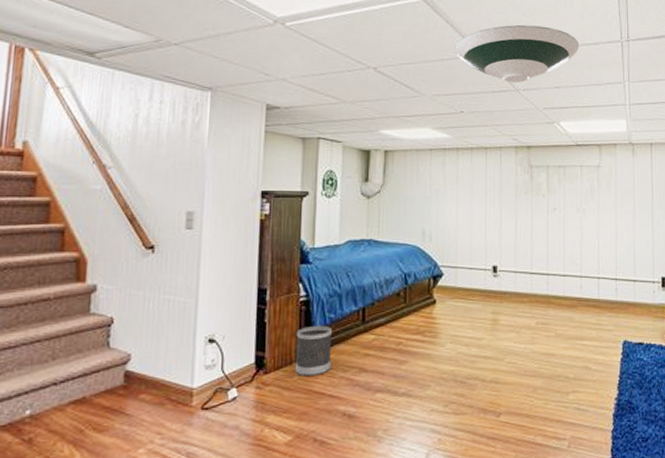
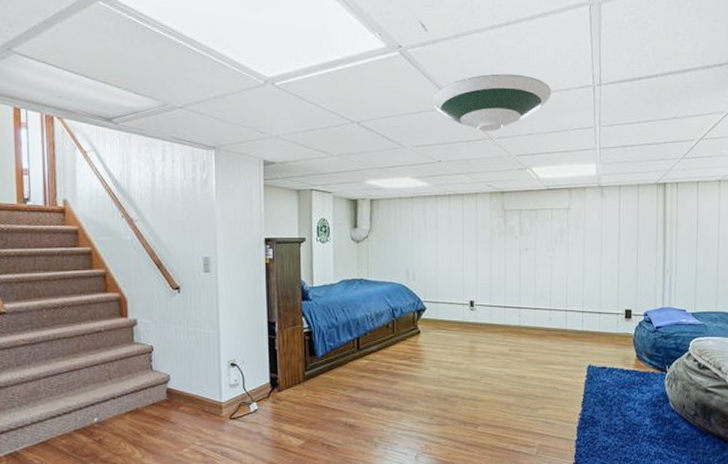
wastebasket: present [294,325,333,377] -> none [302,352,333,394]

